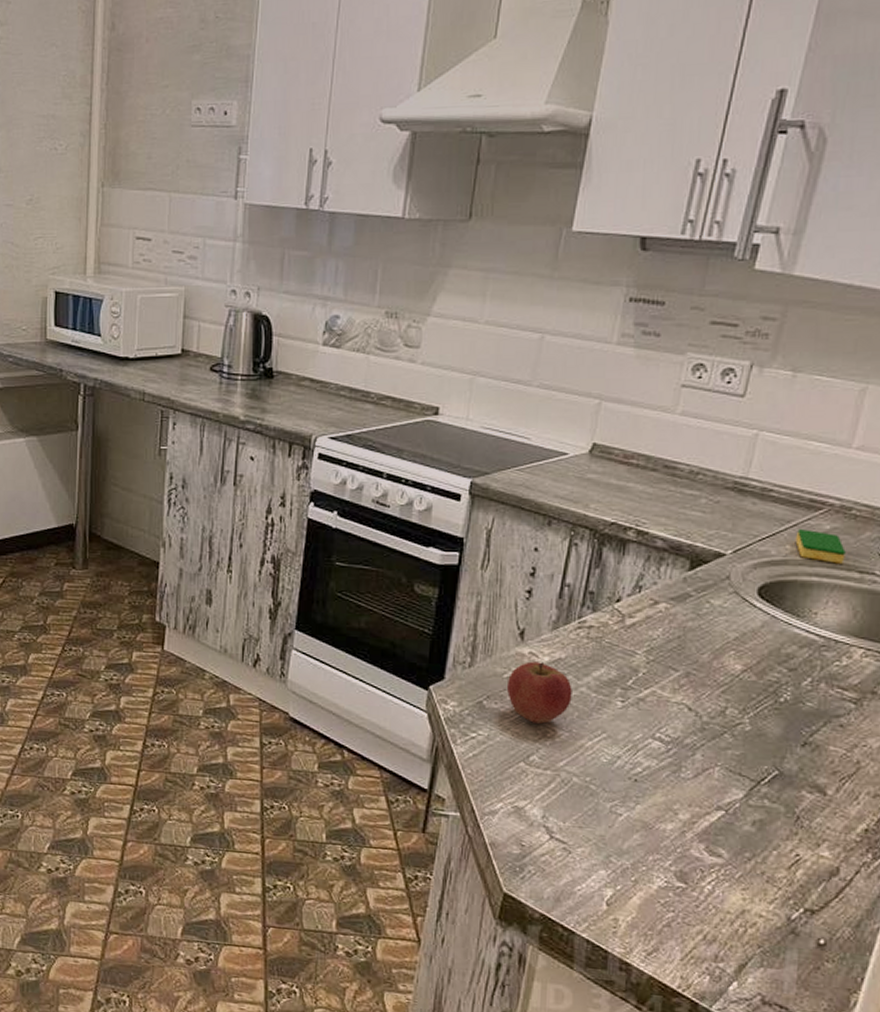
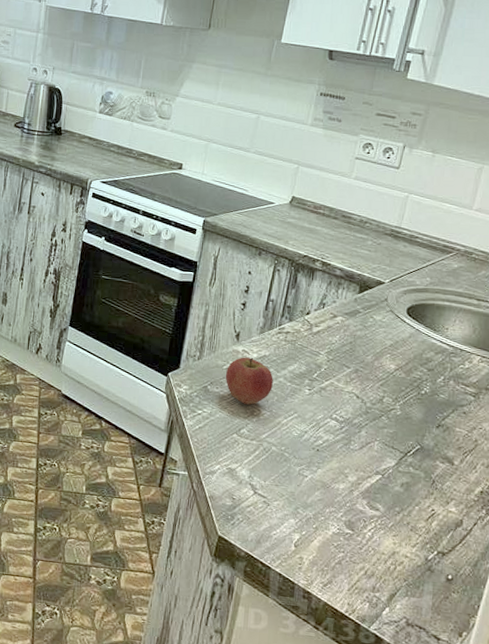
dish sponge: present [795,529,846,564] -> none [433,267,468,293]

